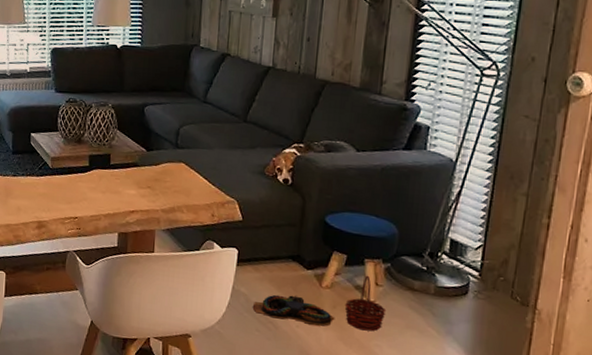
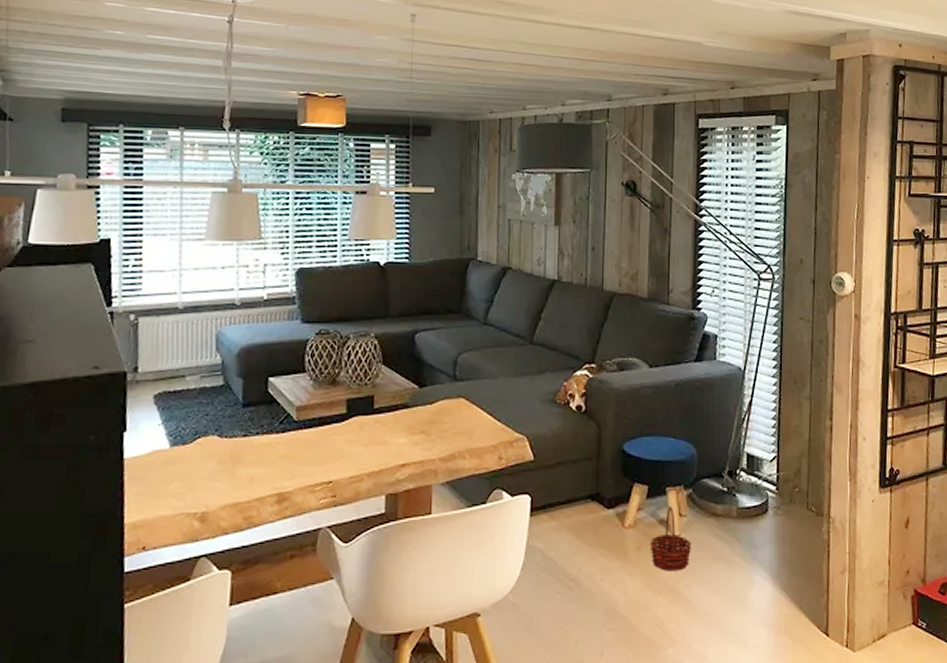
dog toy: present [252,294,335,326] -> none [550,541,641,575]

